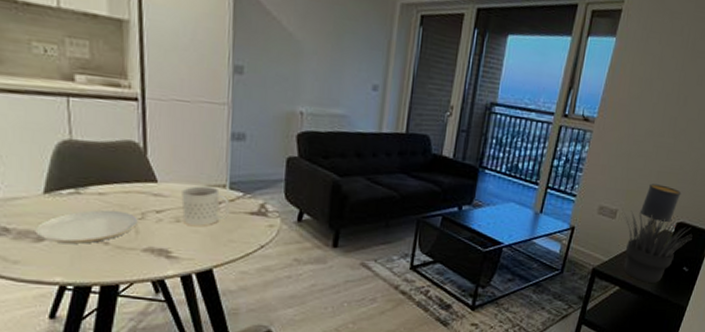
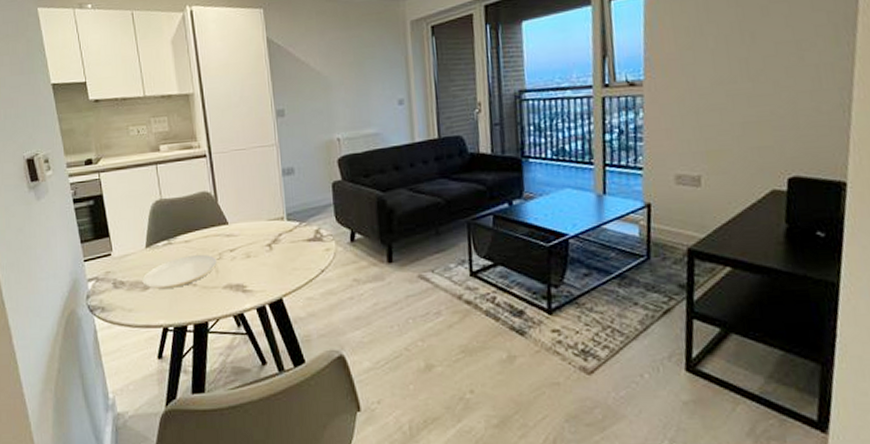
mug: present [181,186,231,227] -> none [248,221,291,260]
potted plant: present [622,210,693,283] -> none [709,173,817,258]
table lamp: present [637,183,682,242] -> none [730,137,783,206]

